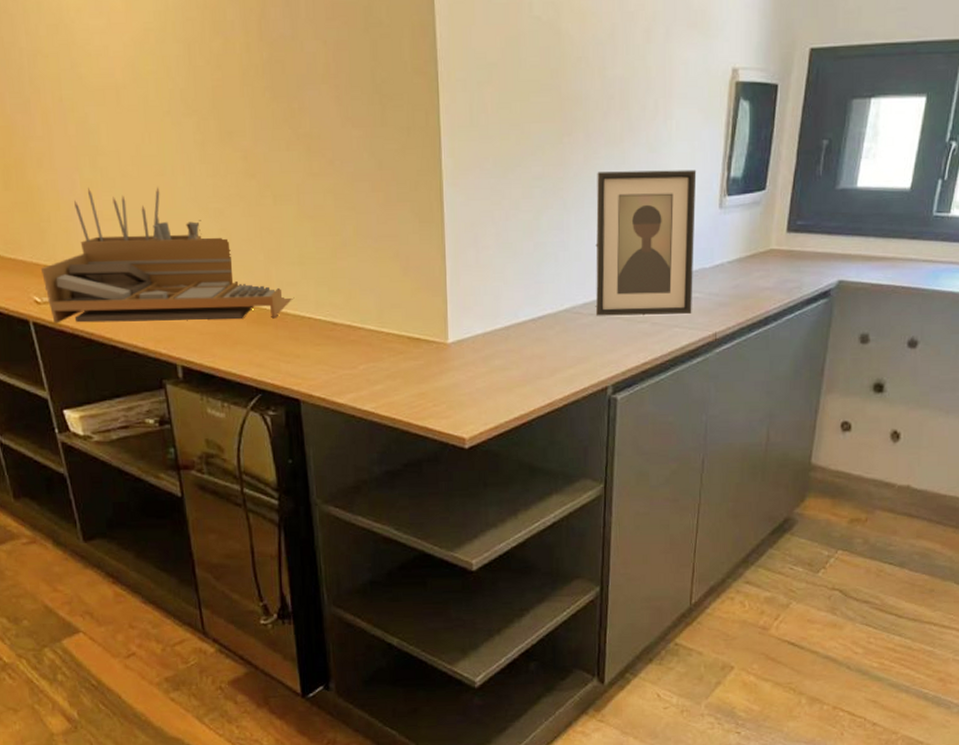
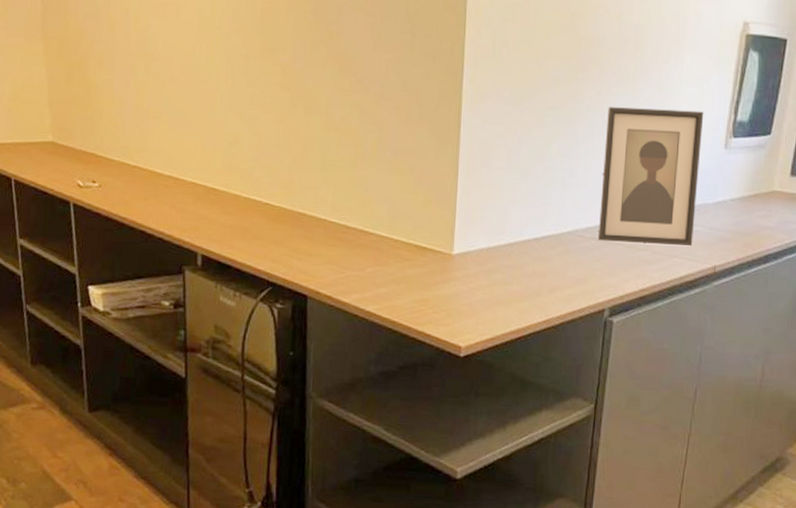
desk organizer: present [41,187,295,324] -> none [88,88,313,218]

